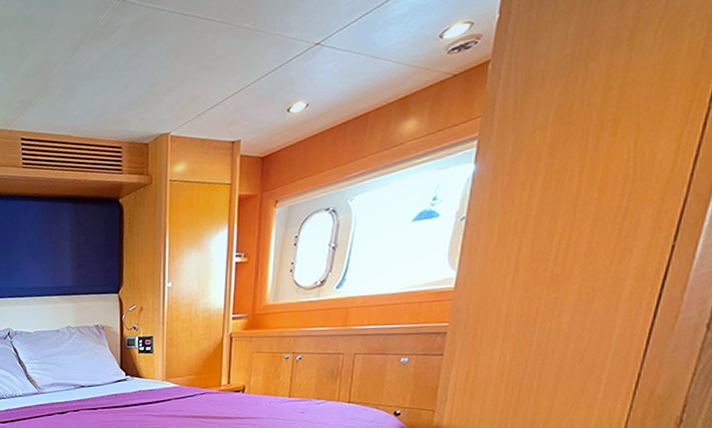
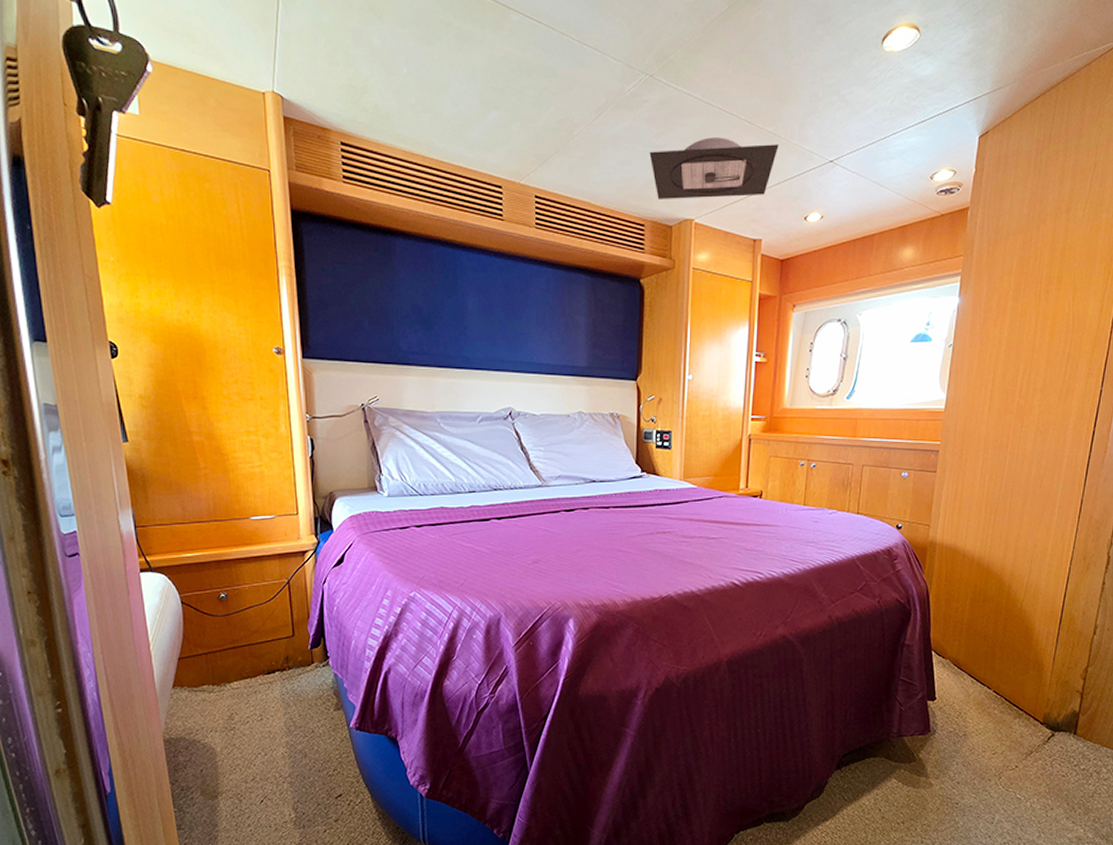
ceiling light: none [124,39,258,120] -> present [649,137,779,199]

